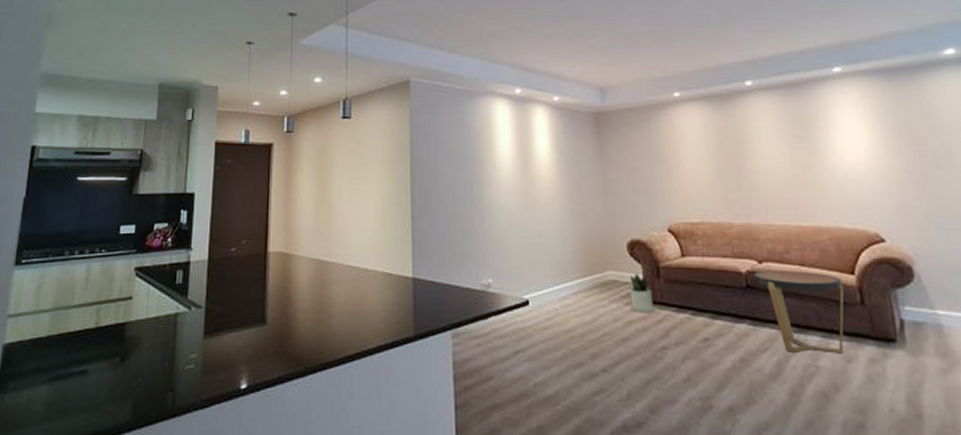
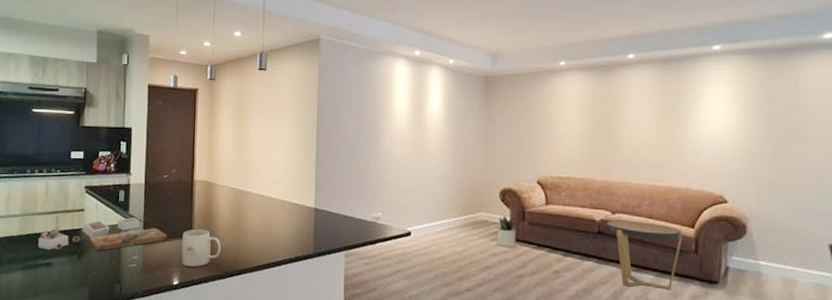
cutting board: none [72,304,234,354] -> present [38,217,167,251]
mug: none [251,313,301,365] -> present [181,229,222,269]

